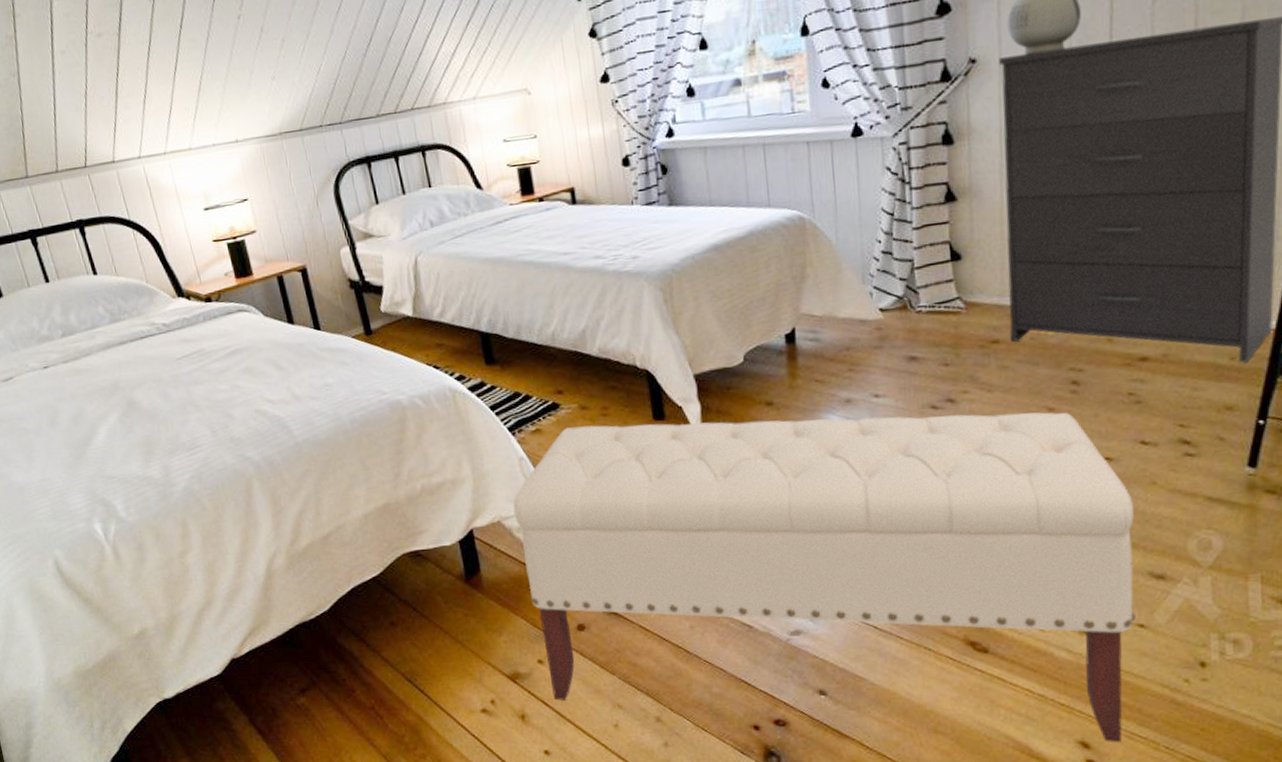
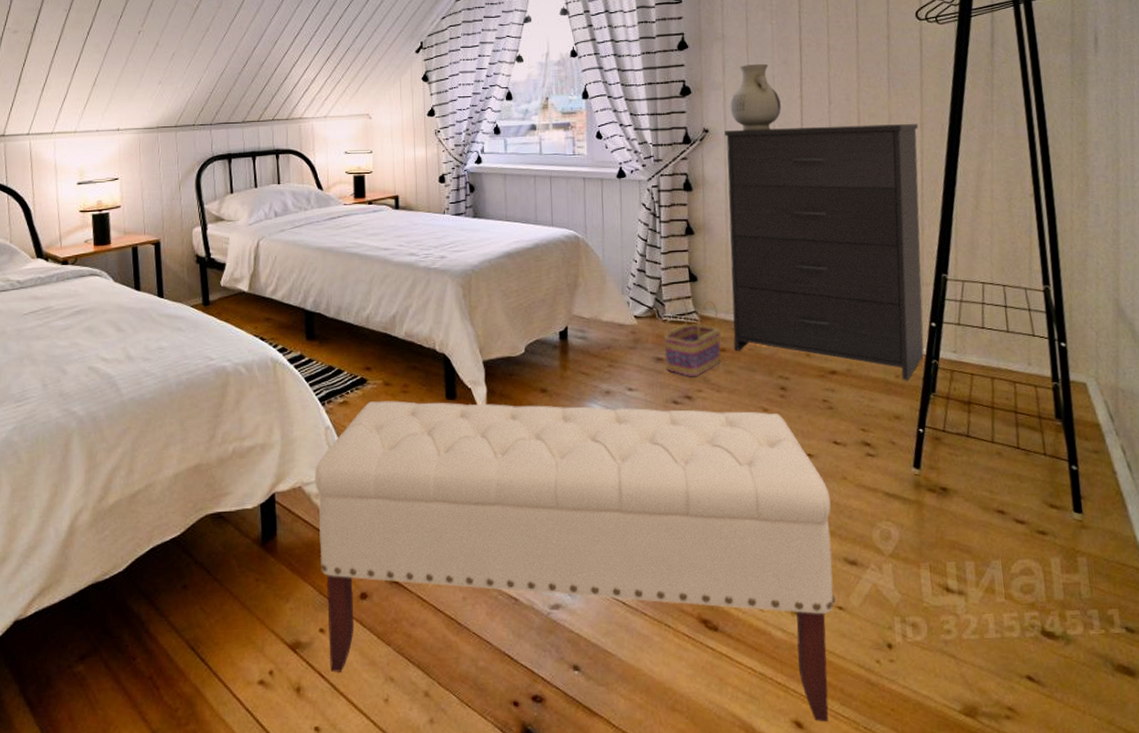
basket: none [918,280,993,376] -> present [664,296,721,376]

